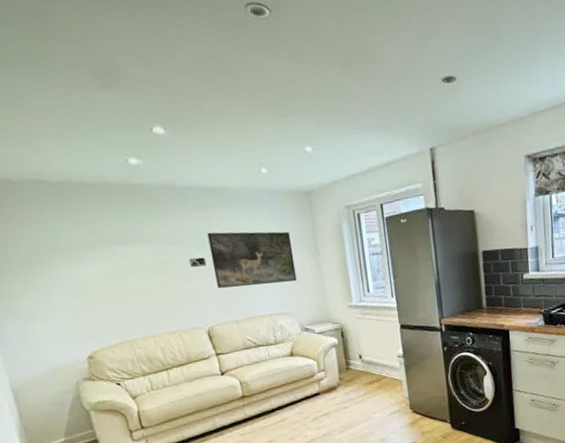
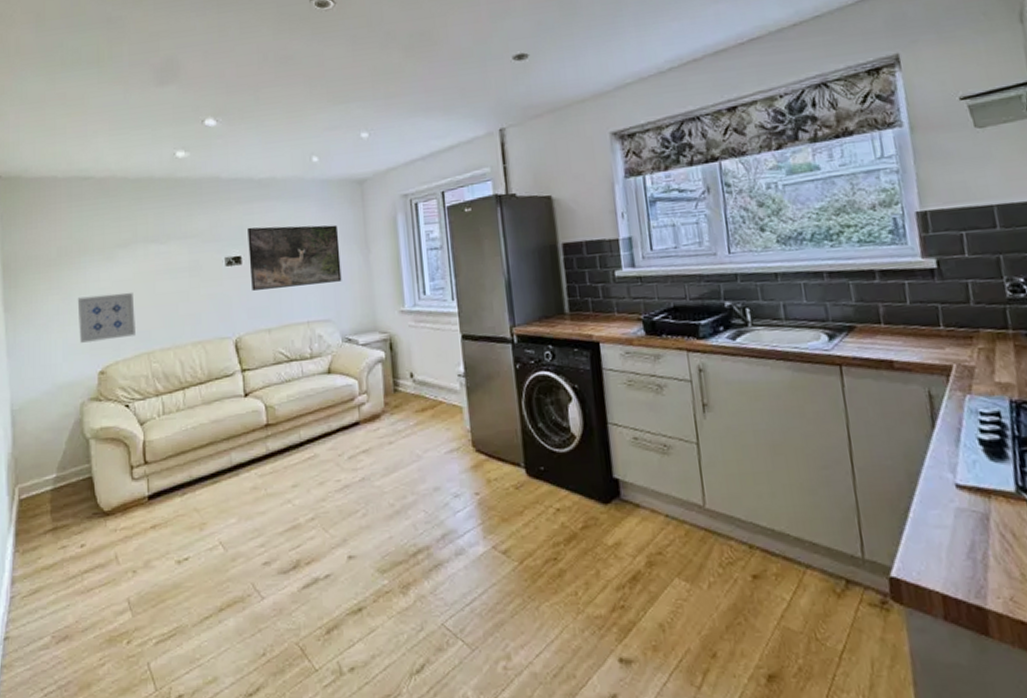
wall art: none [54,289,116,333] -> present [77,292,136,343]

